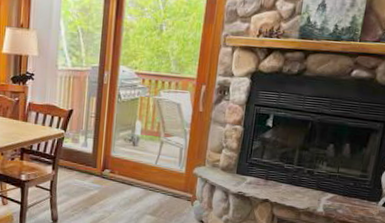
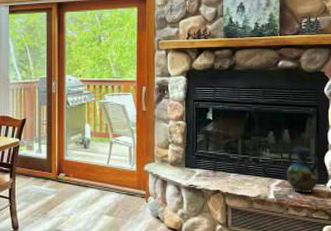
vase: none [339,161,375,210] -> present [286,146,320,193]

